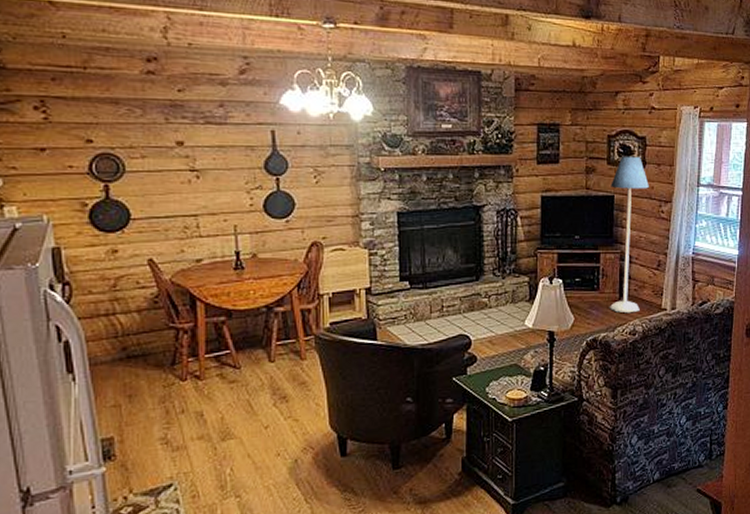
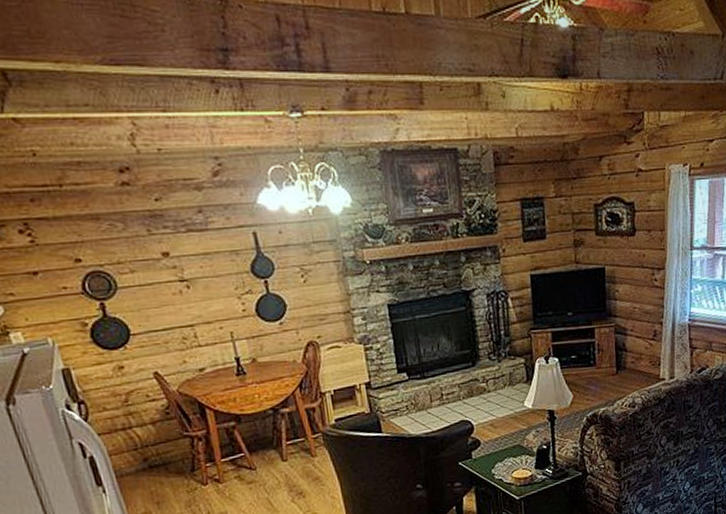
floor lamp: present [609,156,649,314] -> none [600,223,640,386]

